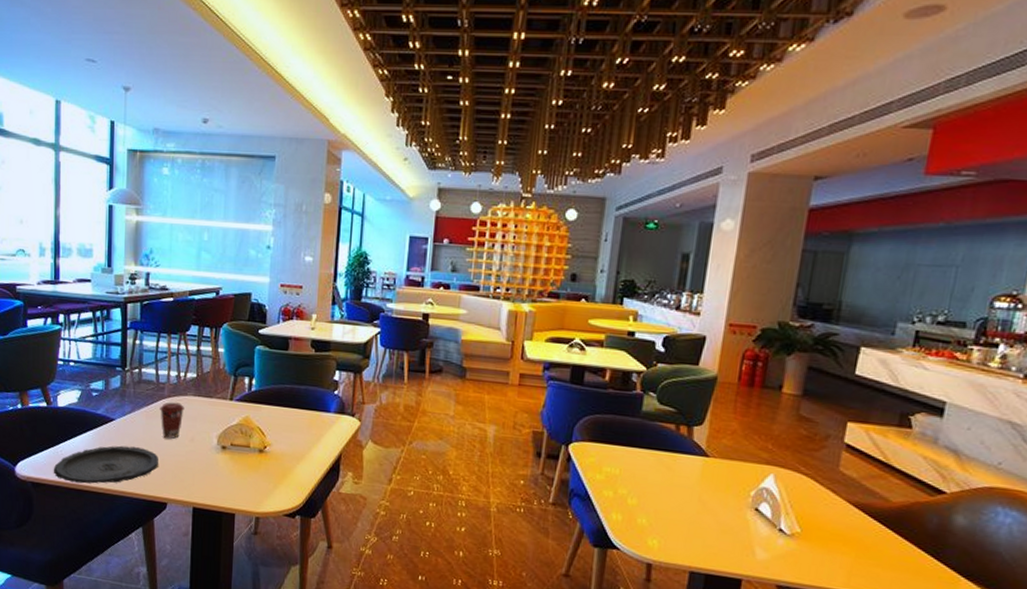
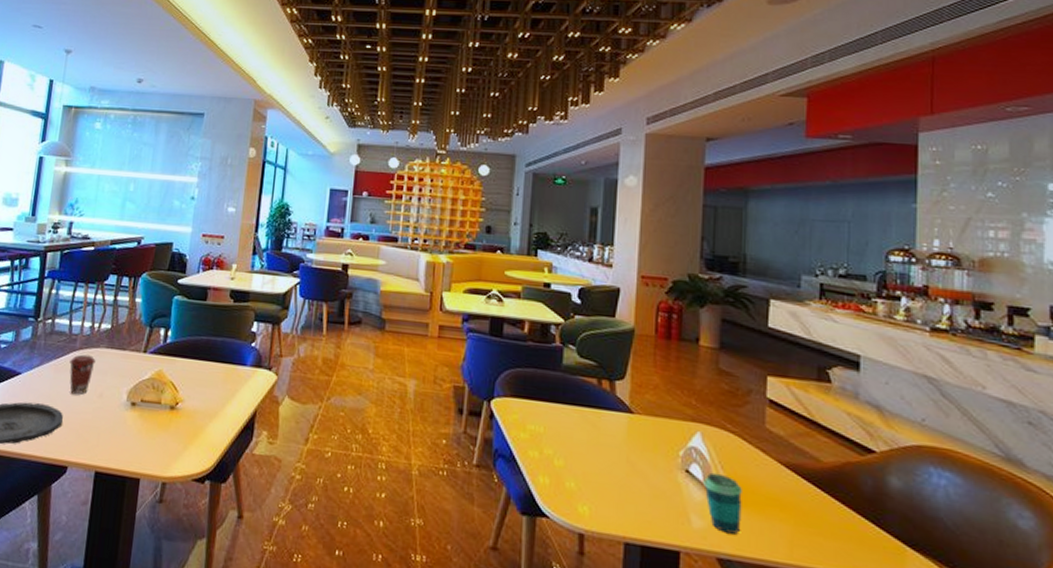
cup: none [771,510,809,565] -> present [703,472,742,535]

